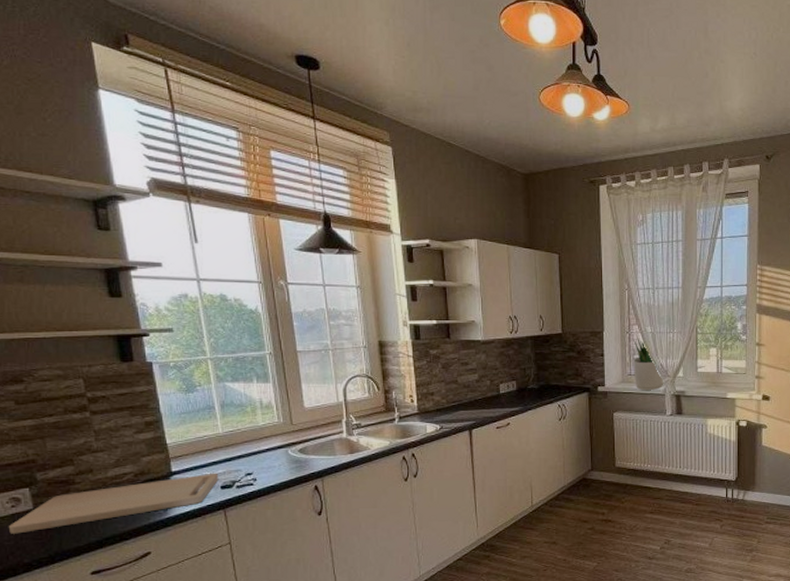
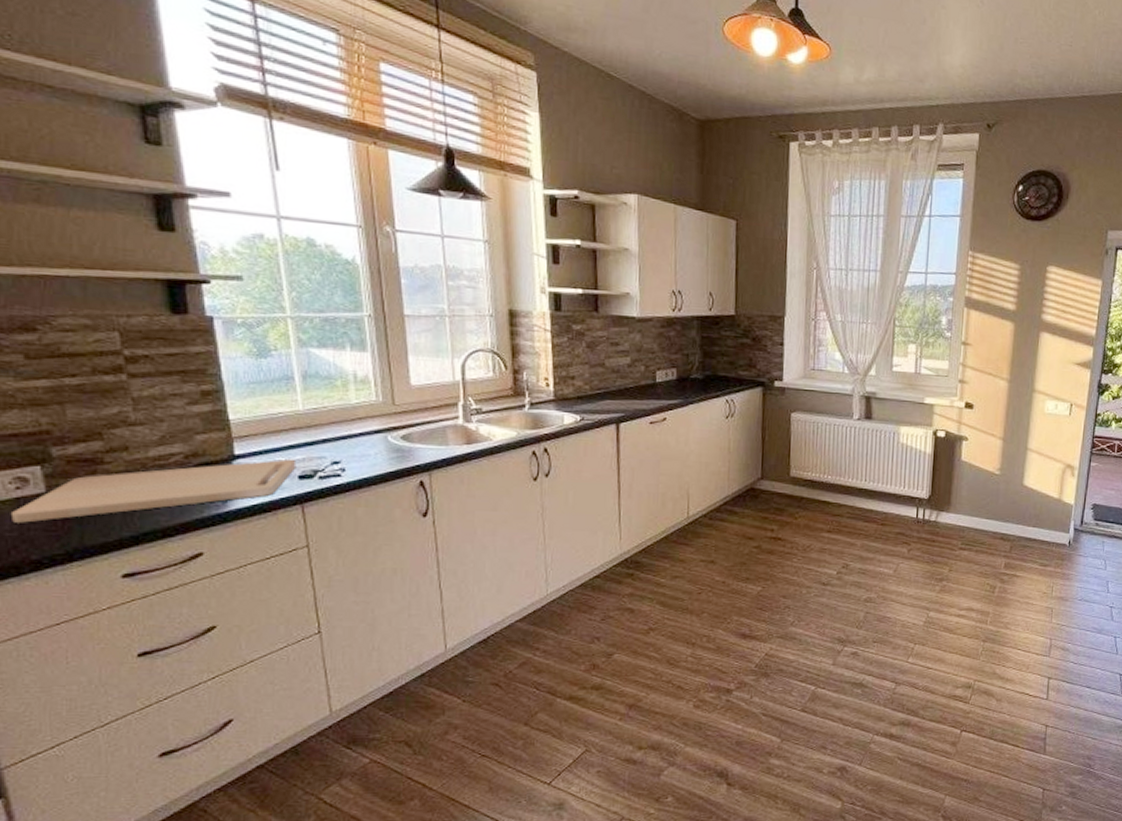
planter: present [633,334,663,391] -> none [817,322,852,390]

